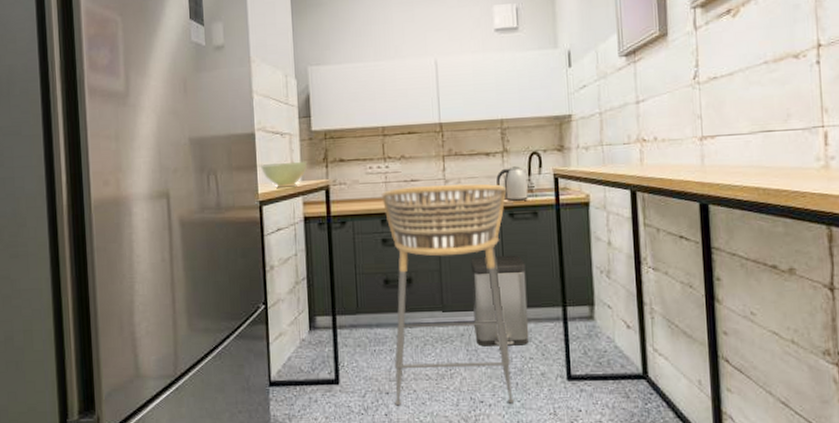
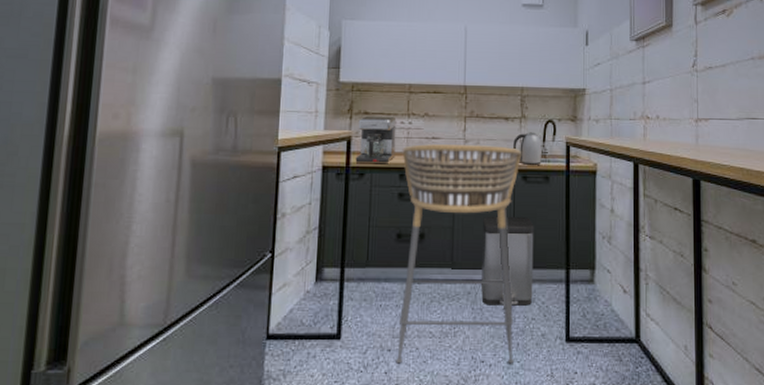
bowl: present [261,161,308,189] -> none [284,110,332,136]
coffee maker: none [334,161,375,211] -> present [355,115,397,163]

